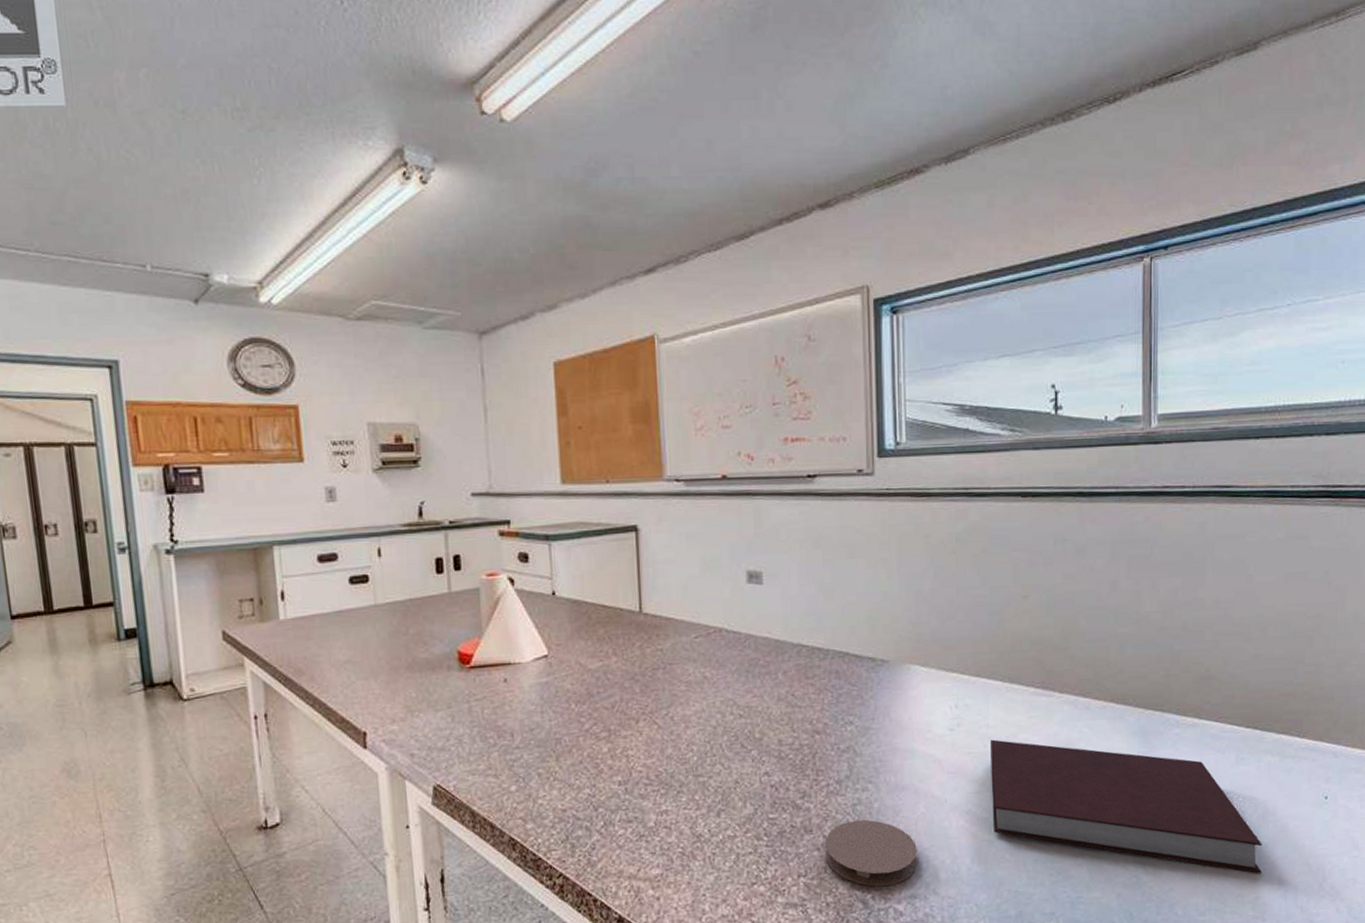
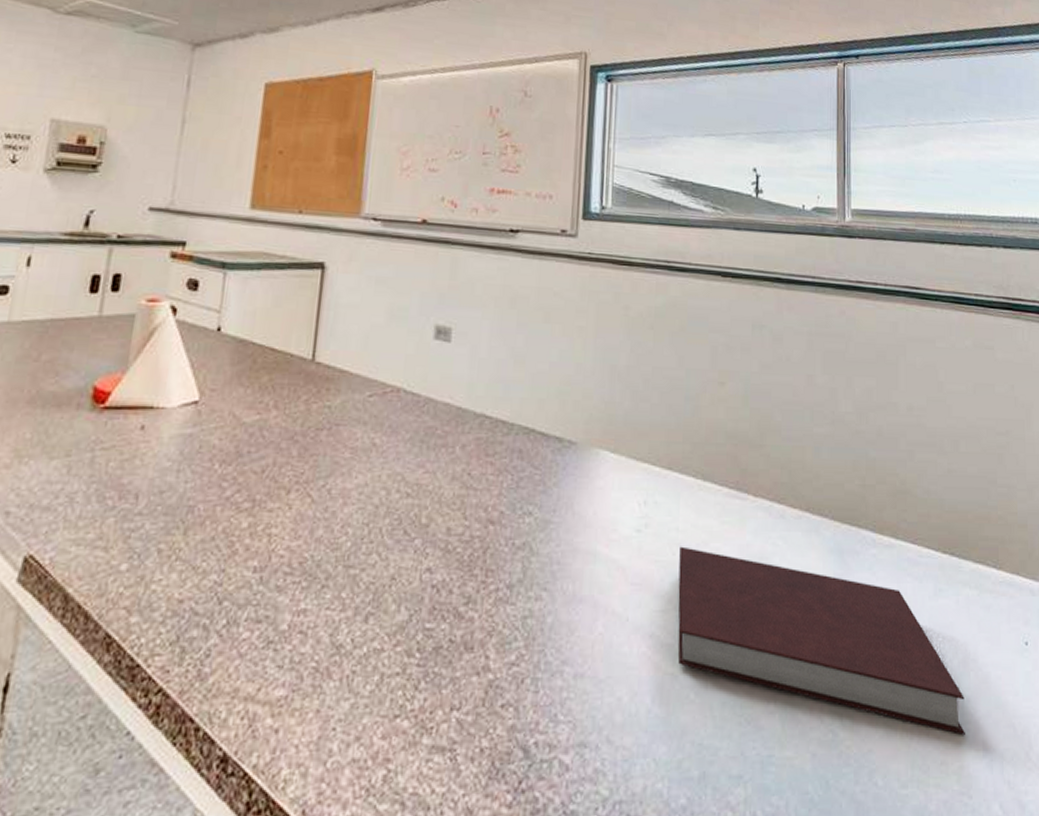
coaster: present [825,819,918,886] -> none [485,637,593,728]

